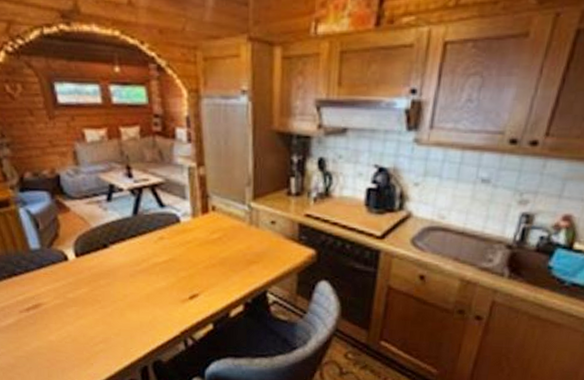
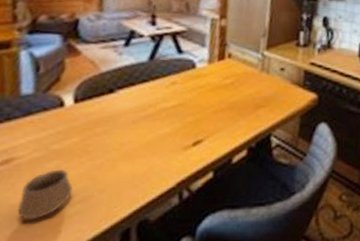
cup: none [54,314,94,354] -> present [17,169,73,220]

